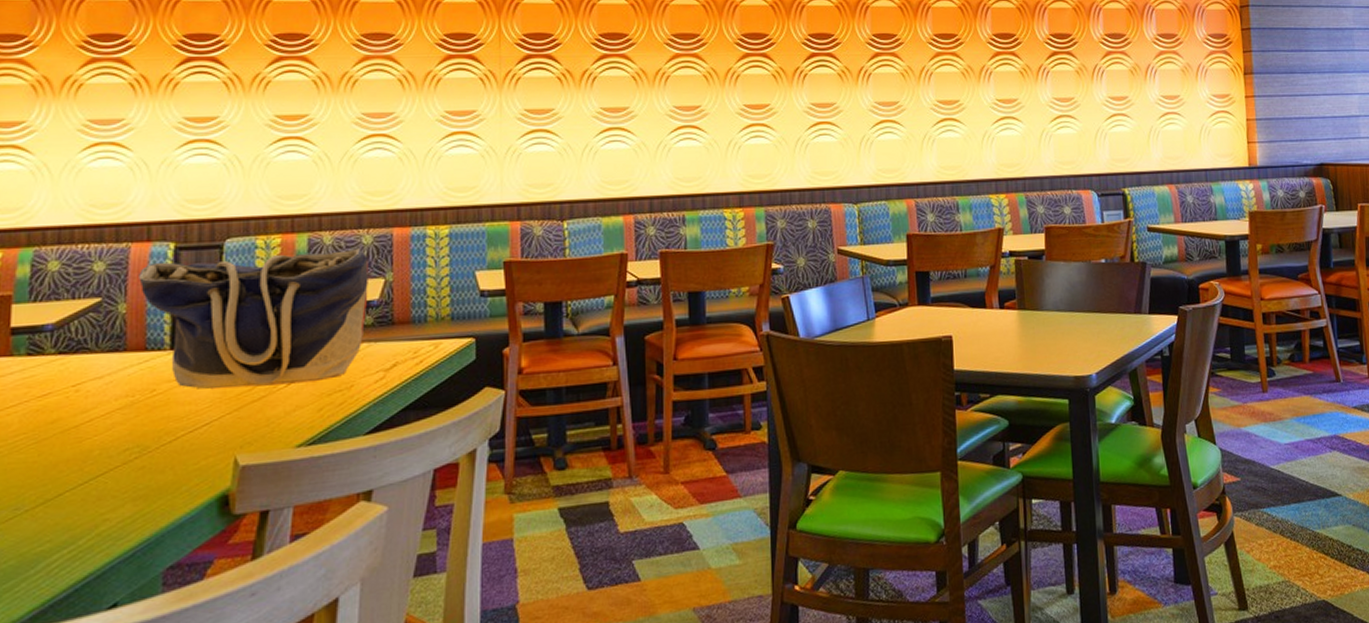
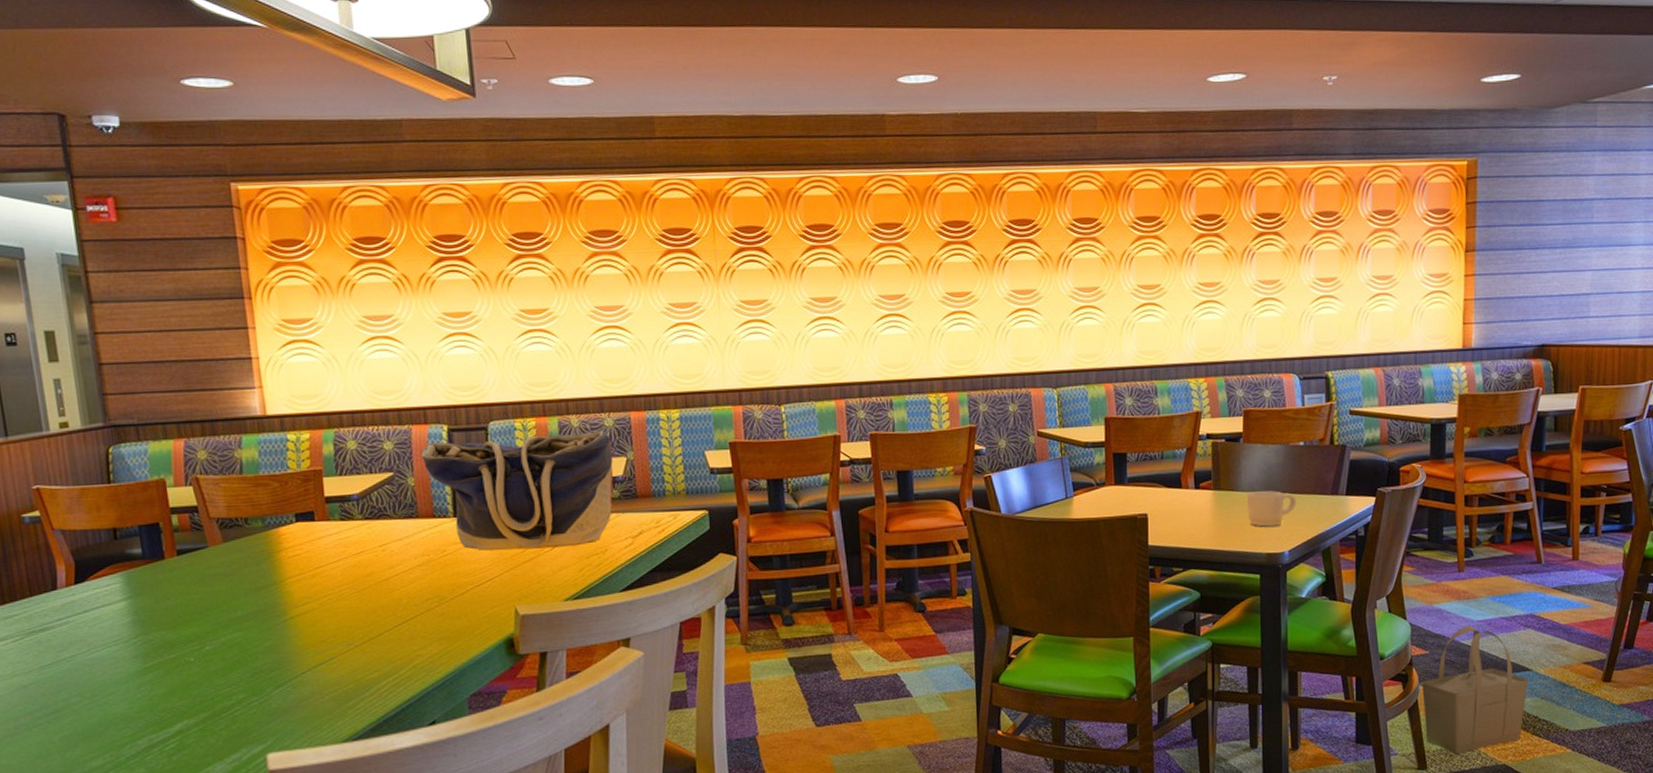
mug: none [1052,309,1101,348] -> present [1247,490,1297,527]
shopping bag: none [1236,448,1339,591] -> present [1422,625,1528,754]

